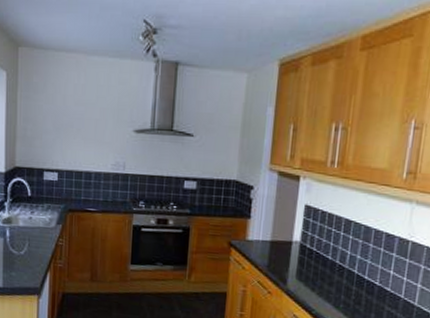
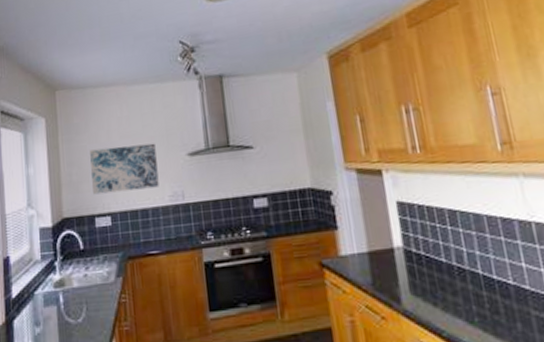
wall art: none [44,110,106,155] -> present [90,143,159,195]

